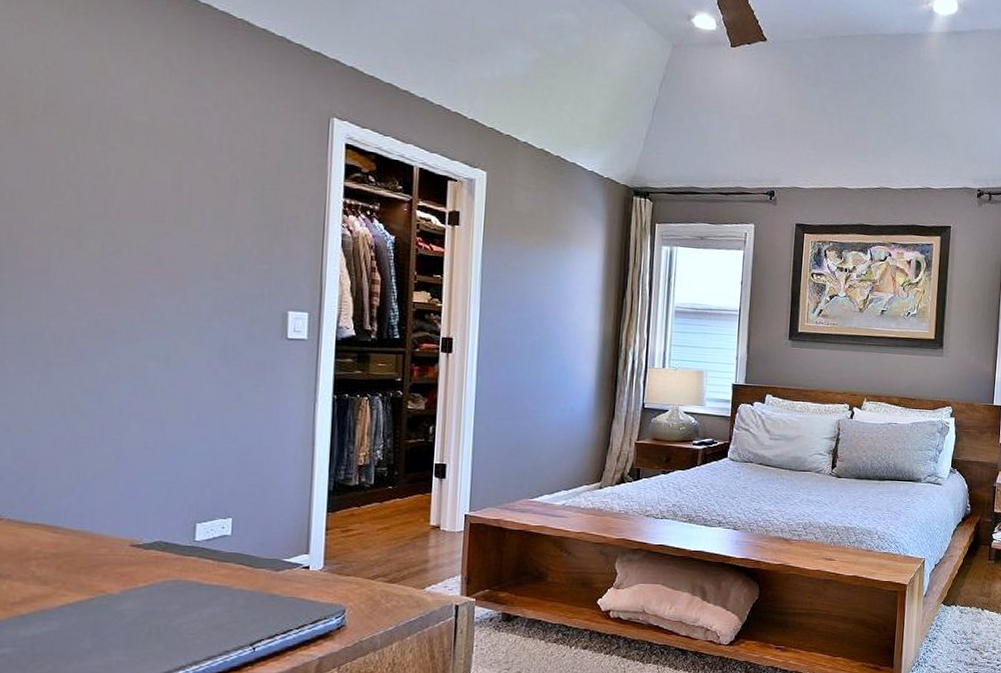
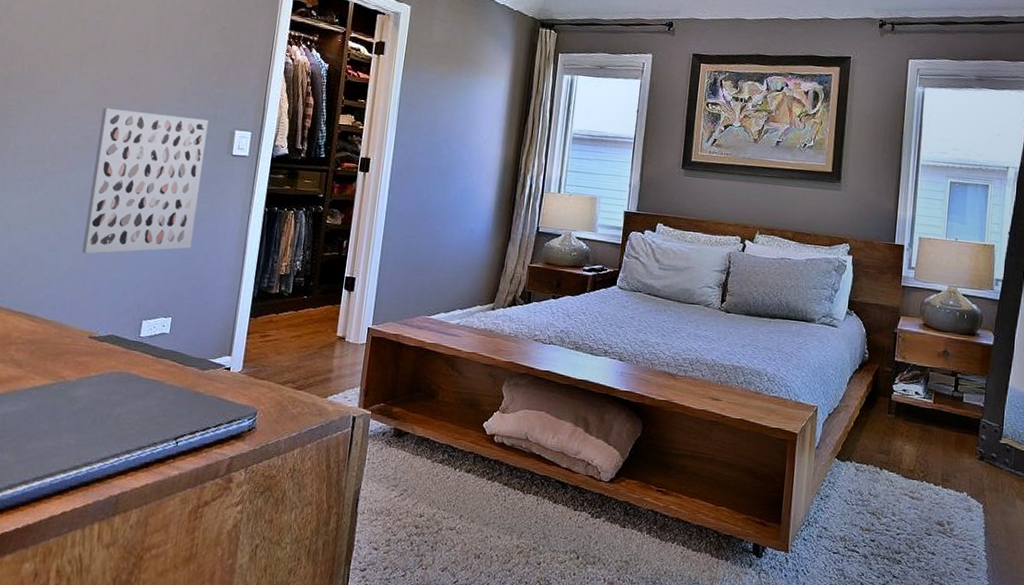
wall art: none [109,288,254,455] -> present [82,107,209,254]

